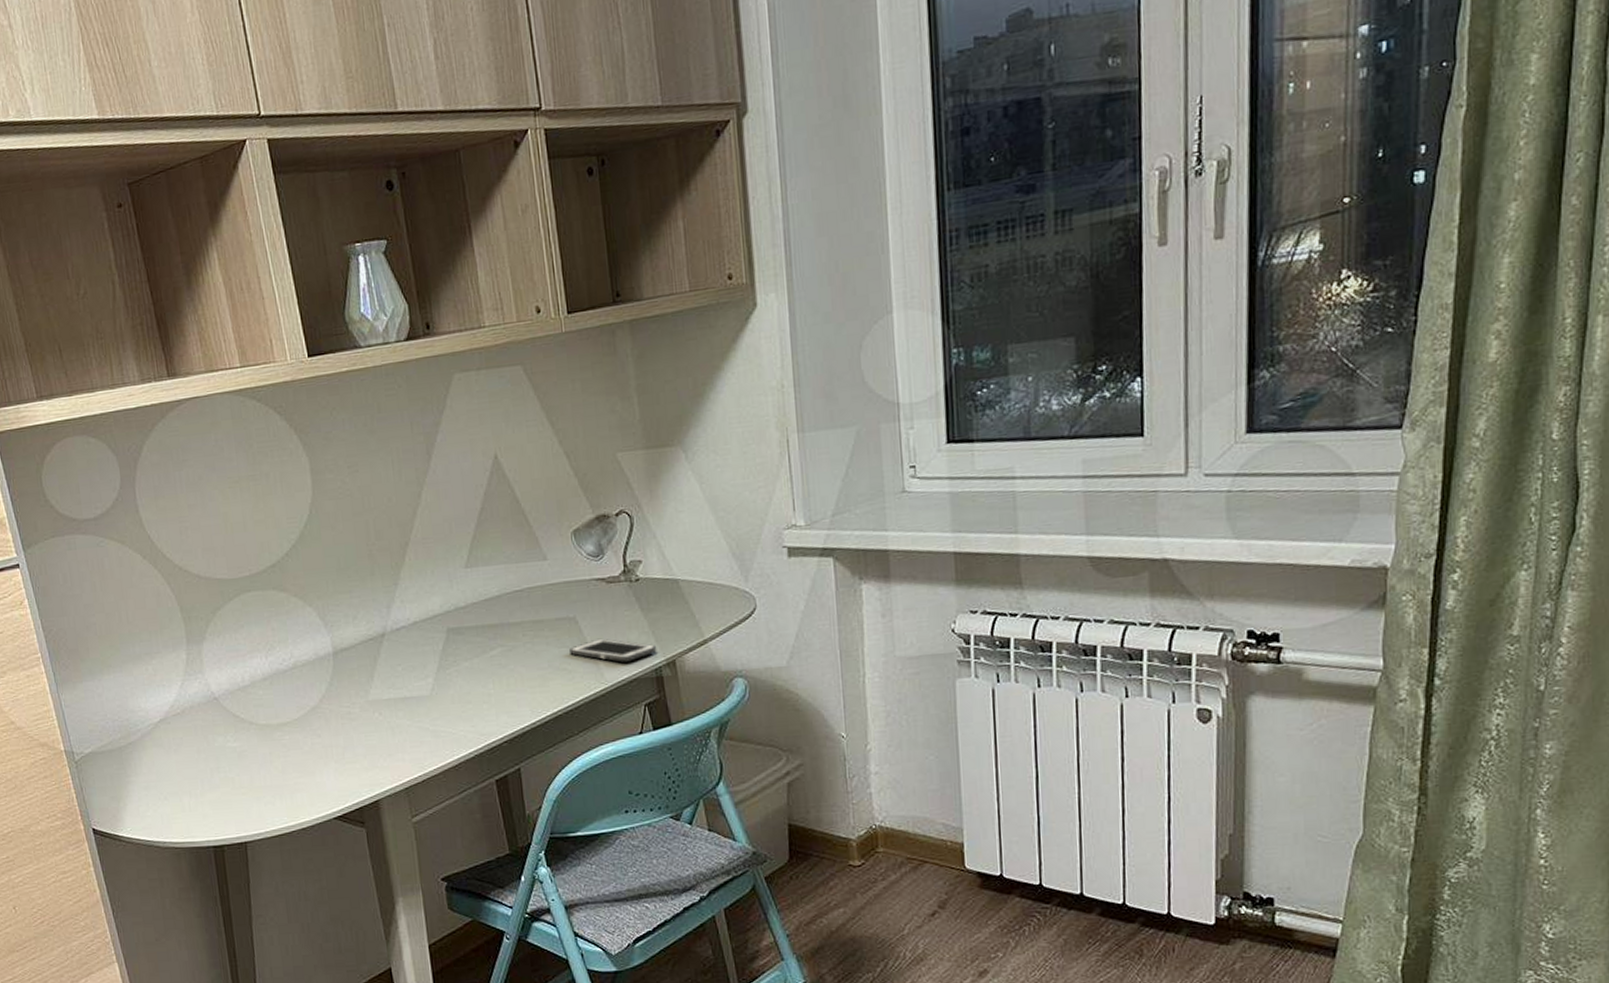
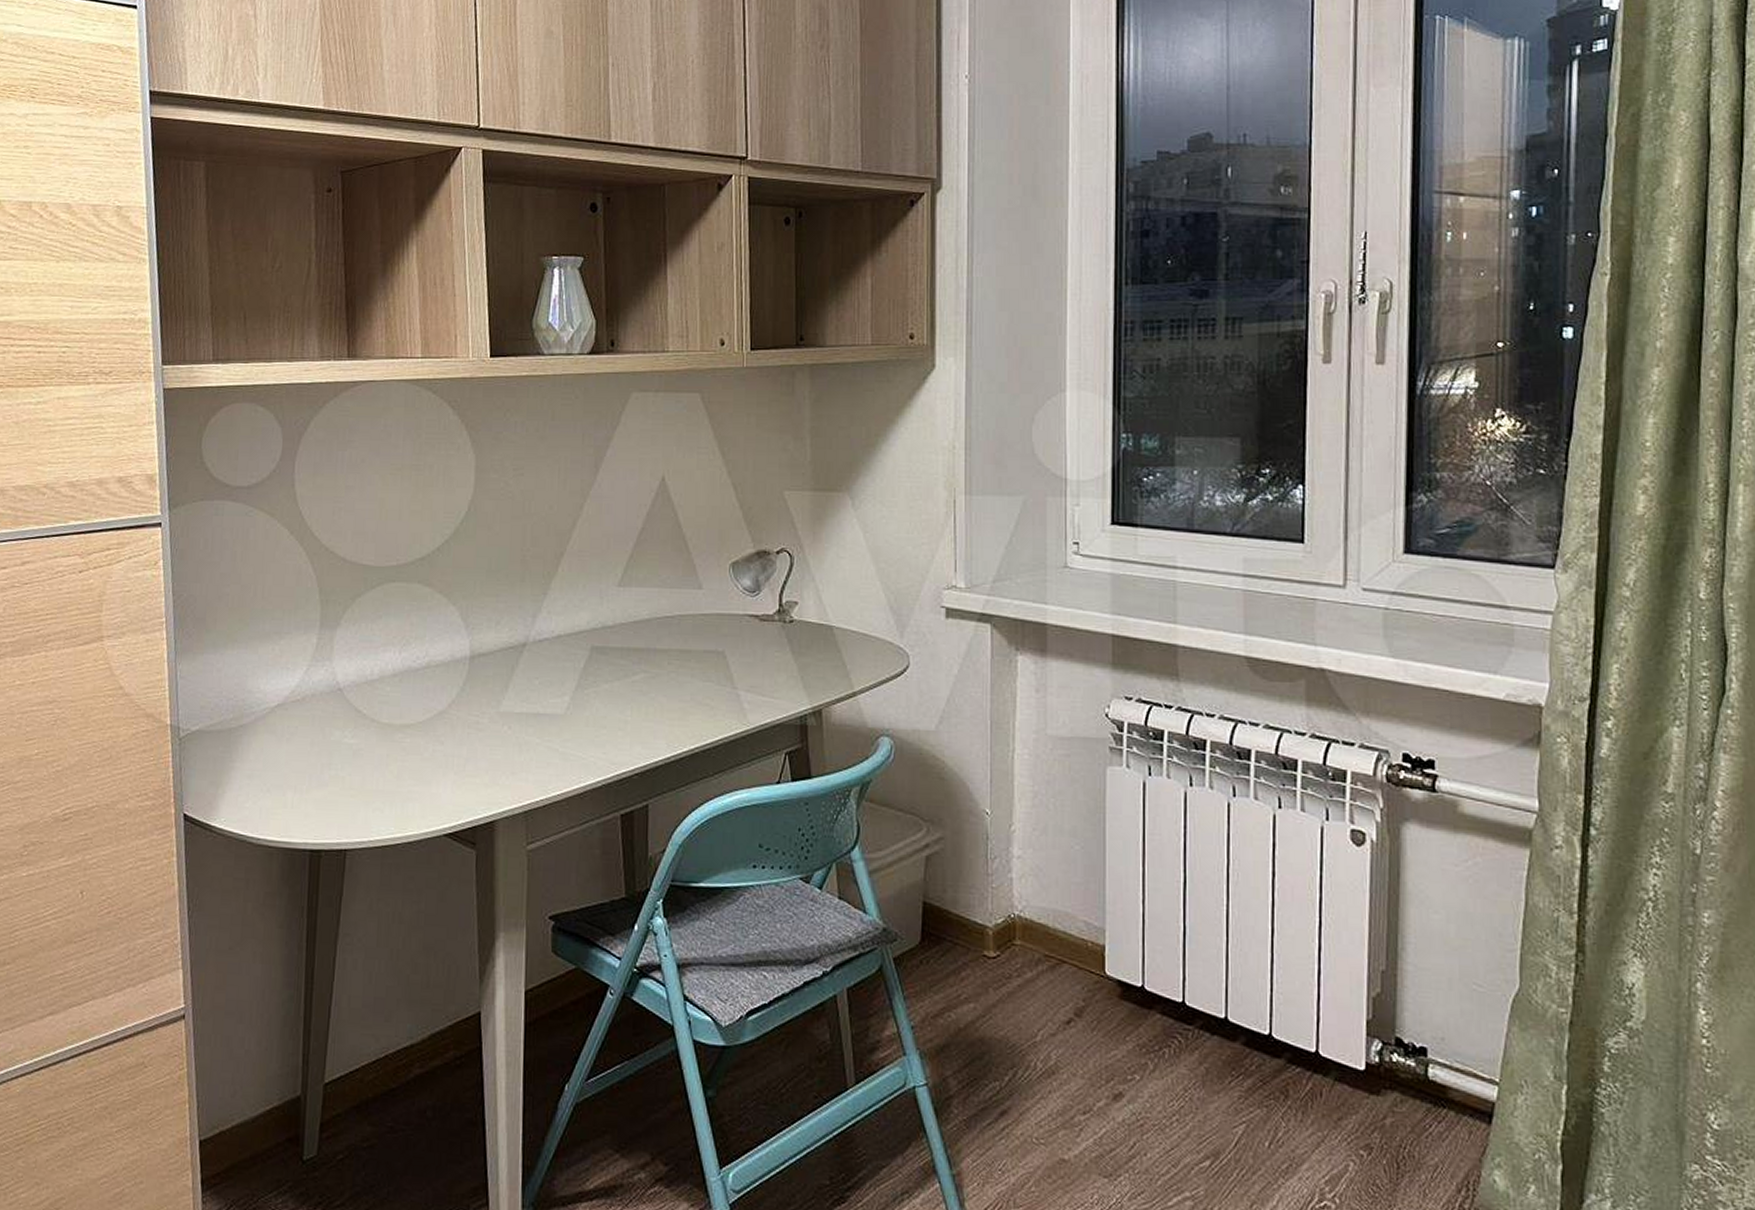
cell phone: present [569,638,657,662] -> none [714,677,804,705]

